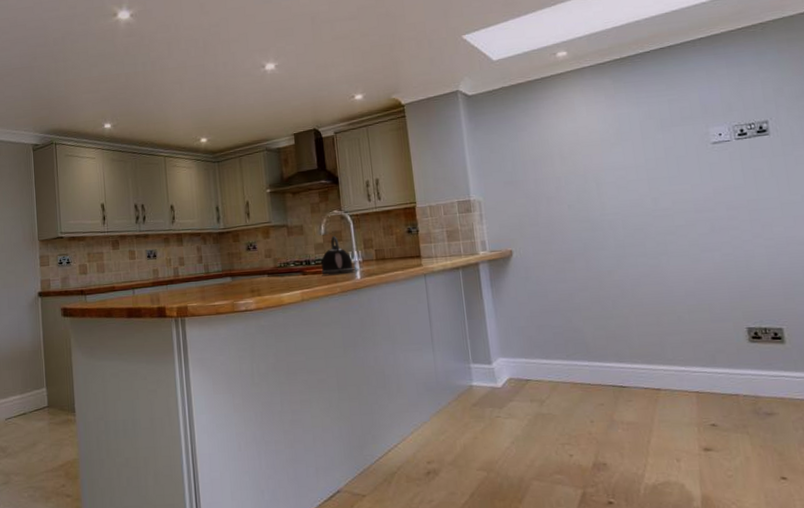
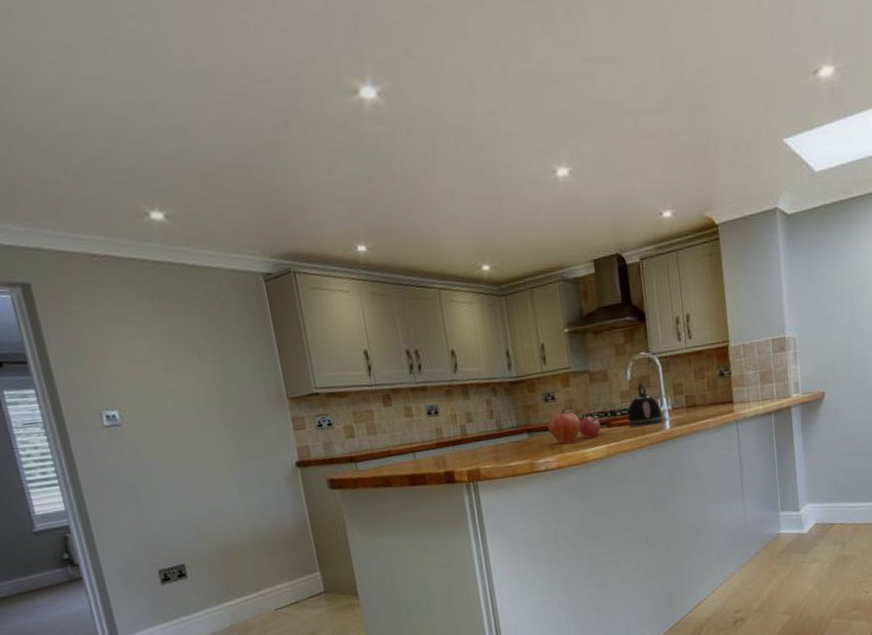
fruit: none [249,256,279,288] -> present [547,408,581,444]
fruit: none [276,264,297,285] -> present [579,416,601,440]

